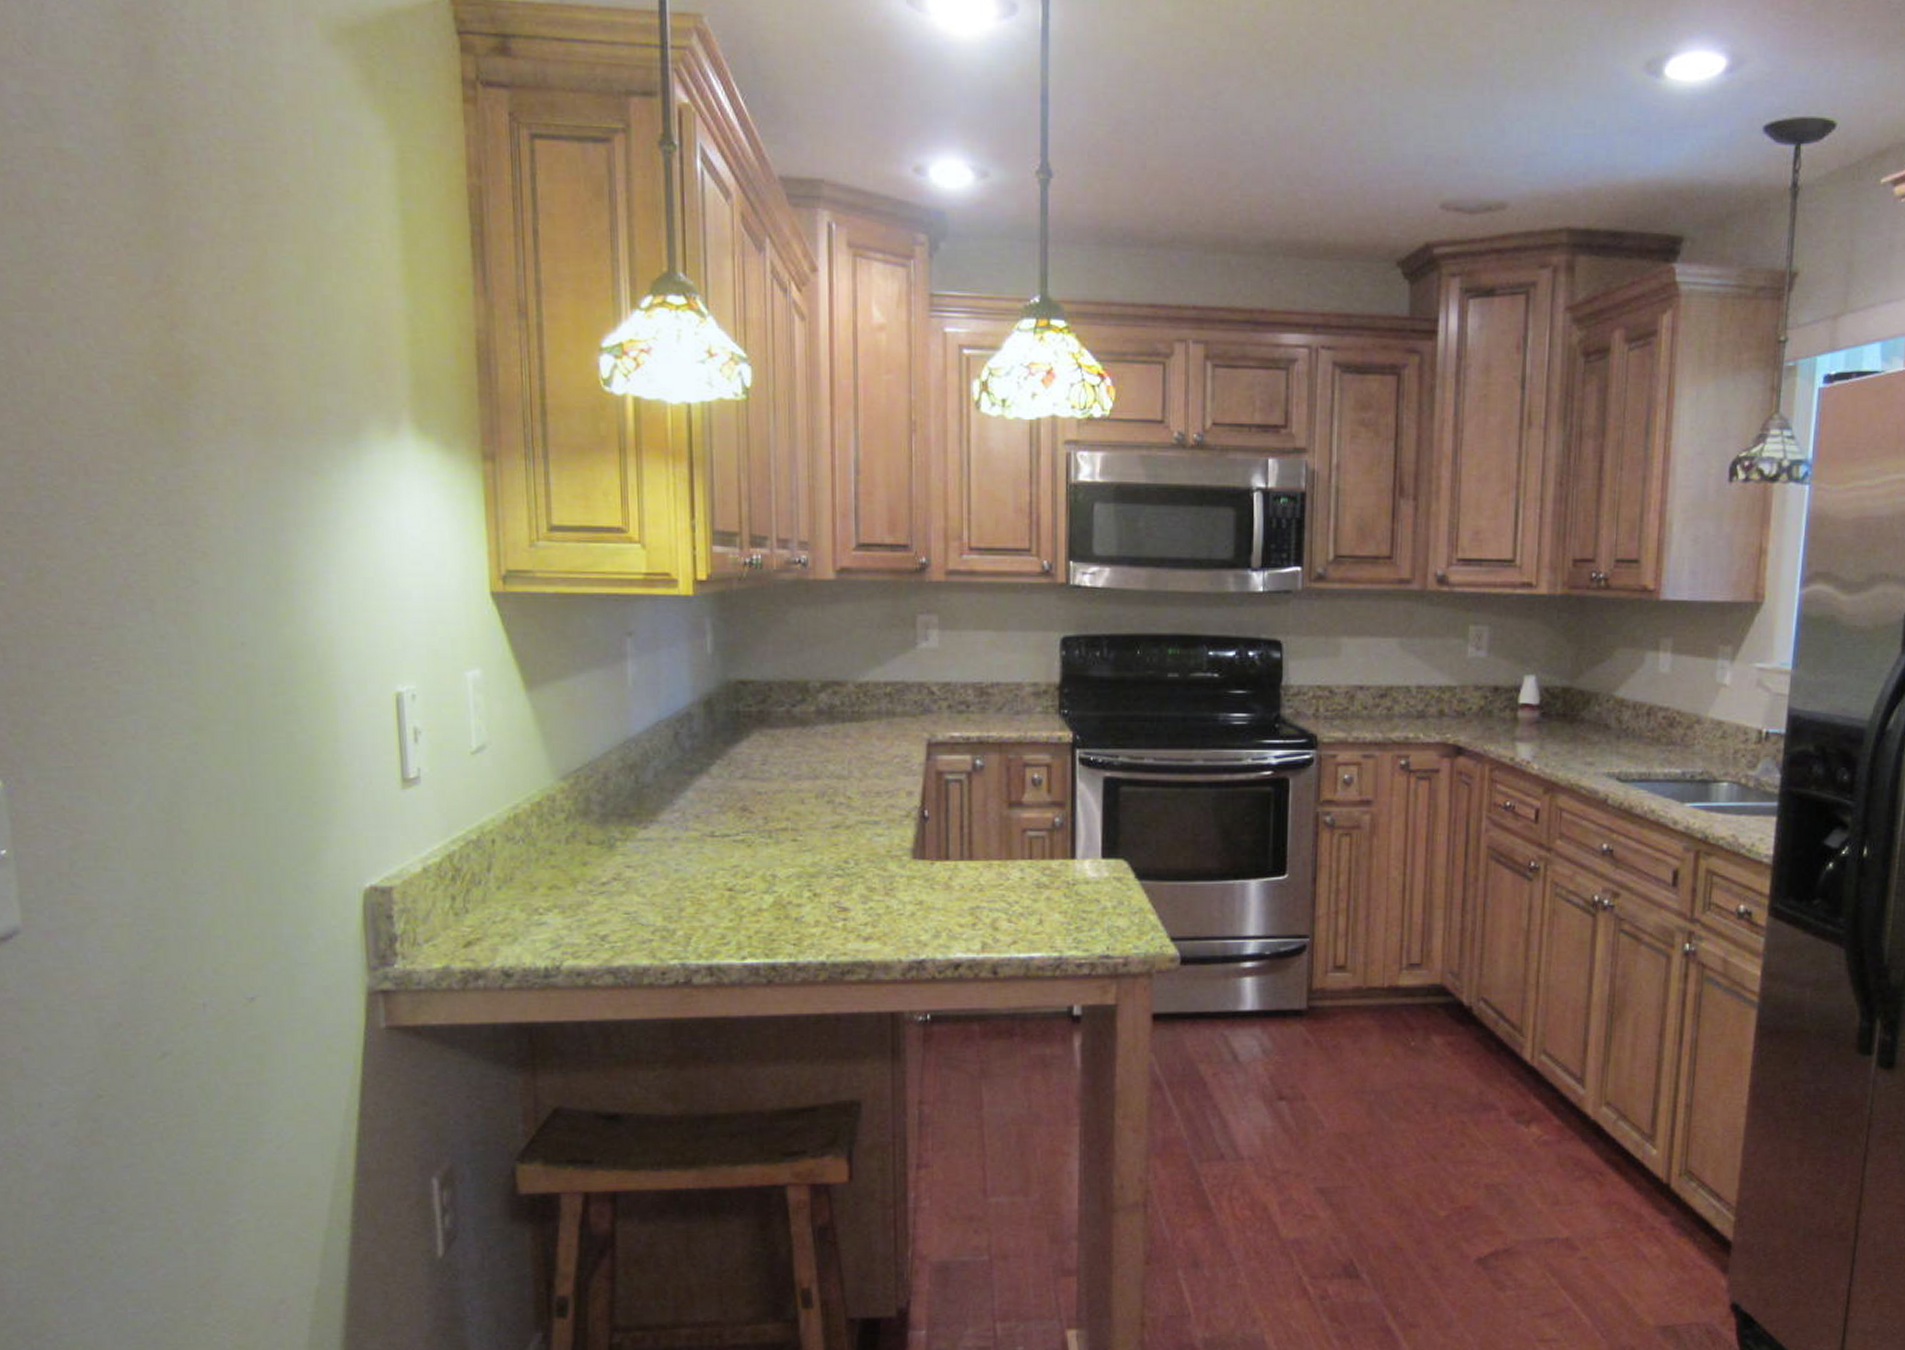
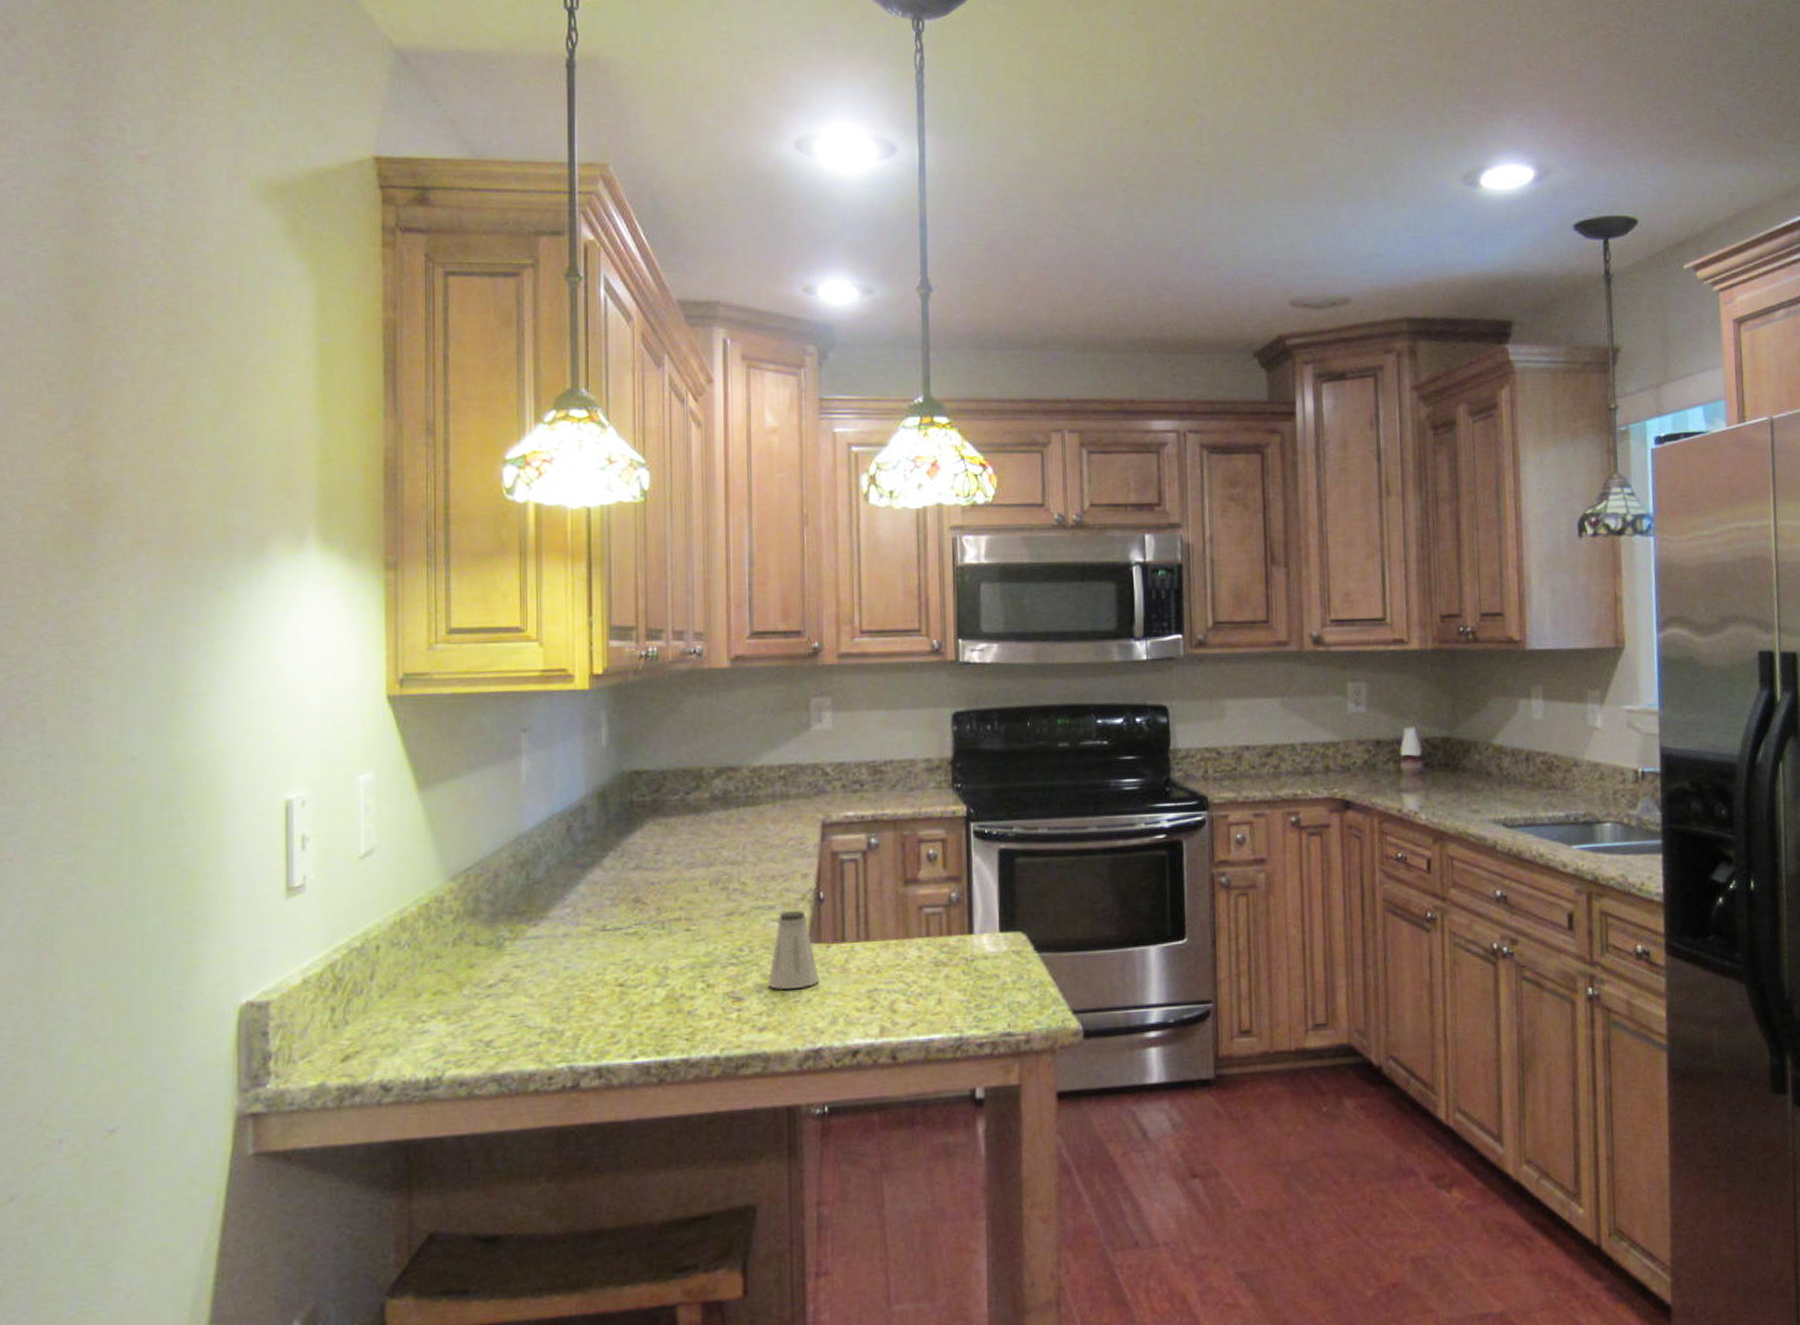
saltshaker: none [873,826,923,903] -> present [768,910,819,991]

